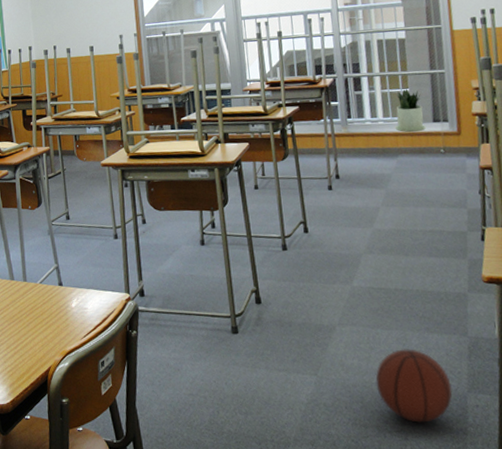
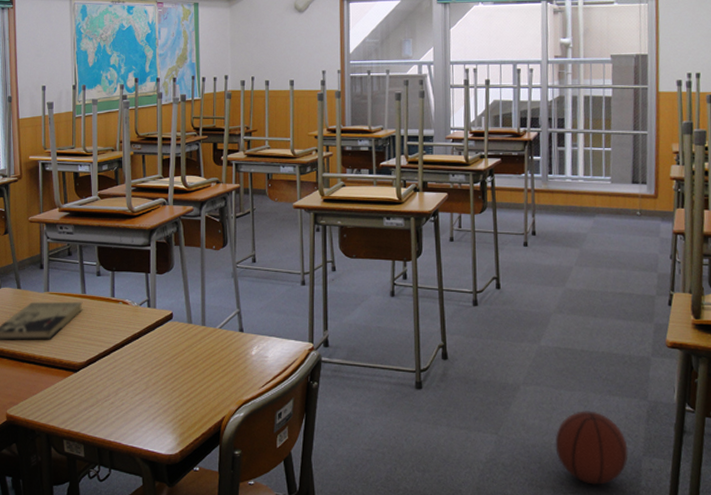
planter: present [395,89,427,133] -> none [594,148,625,193]

